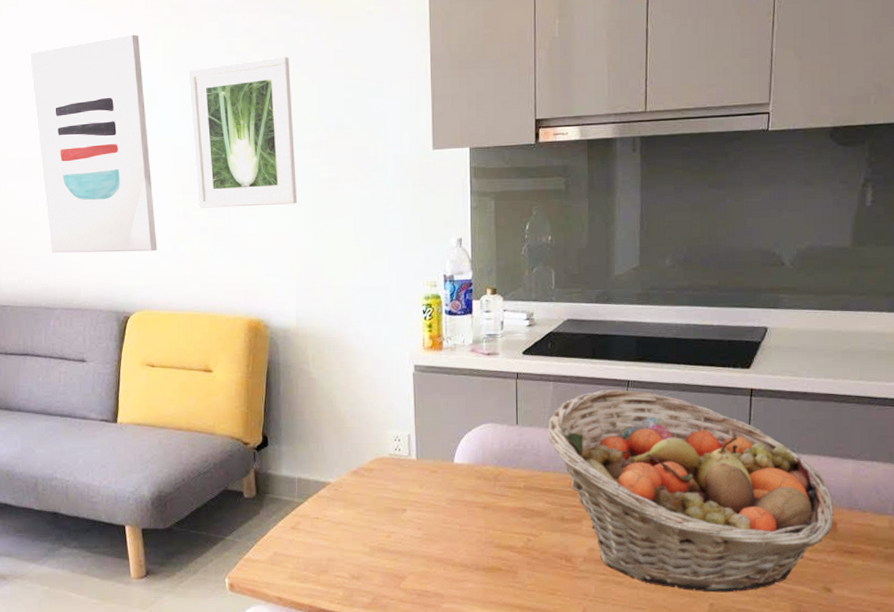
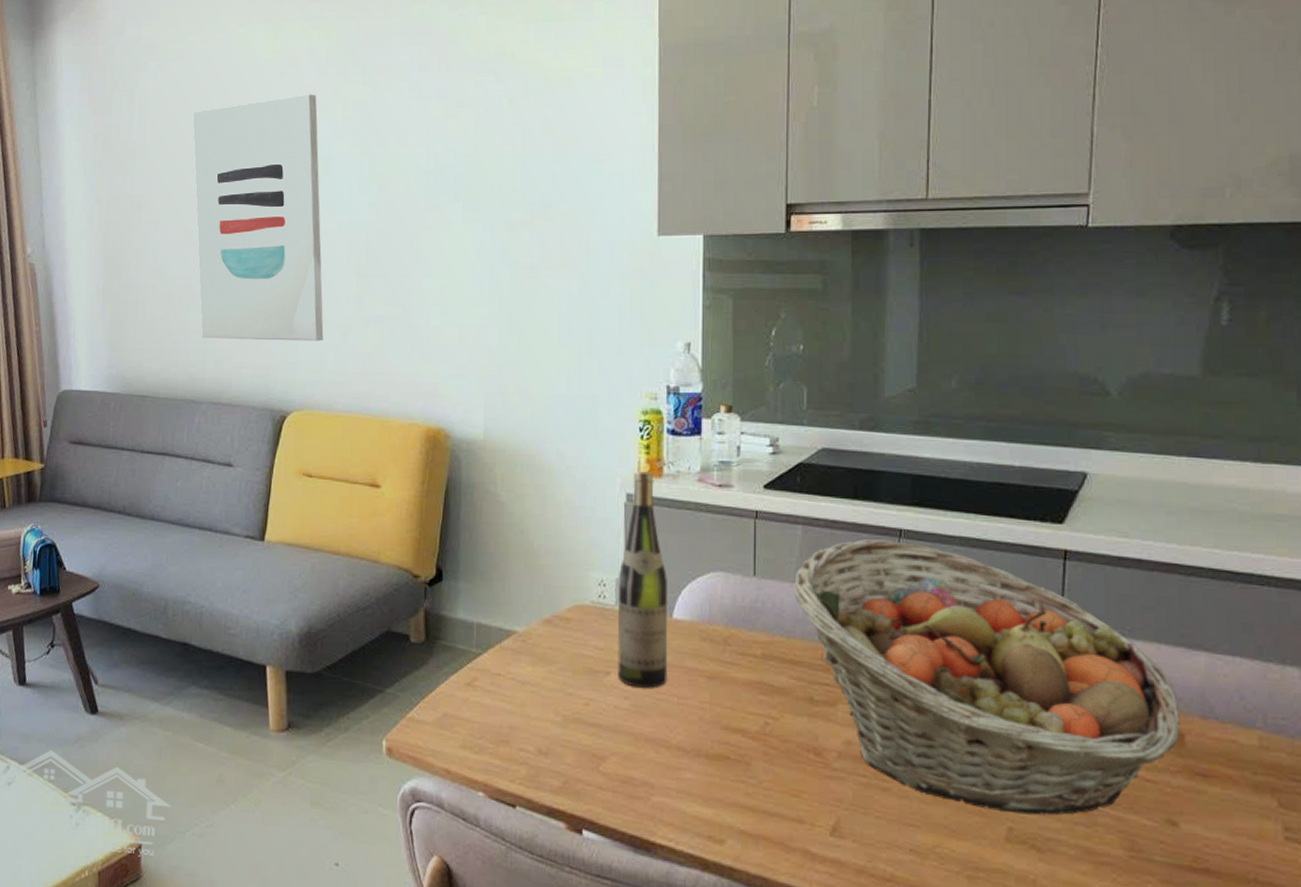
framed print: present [188,56,297,208] -> none [370,123,491,294]
wine bottle: none [409,346,452,520] -> present [617,471,668,688]

